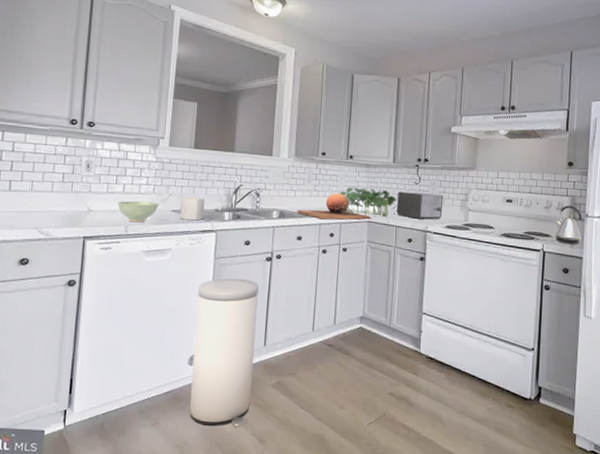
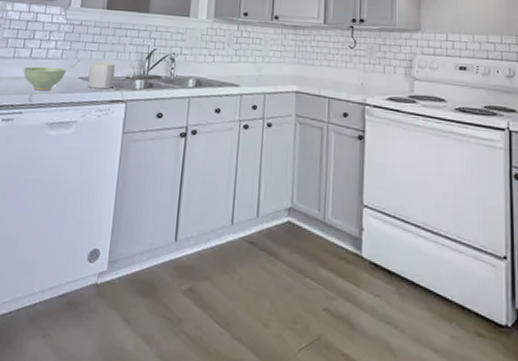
pedal bin: present [189,278,259,427] -> none [85,156,171,345]
chopping board: present [297,193,371,220] -> none [215,58,300,90]
plant: present [339,187,397,218] -> none [263,51,329,87]
toaster: present [396,191,444,220] -> none [329,57,384,91]

